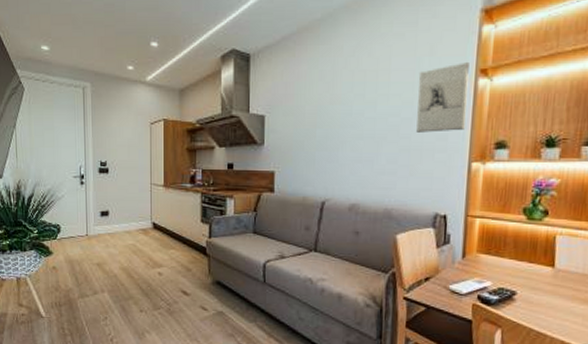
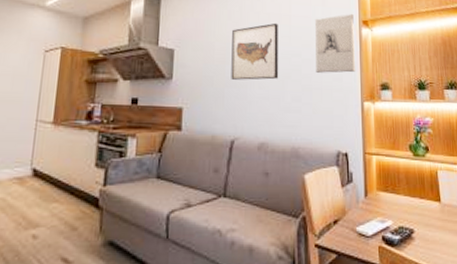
wall art: none [322,80,375,143] -> present [231,22,279,80]

